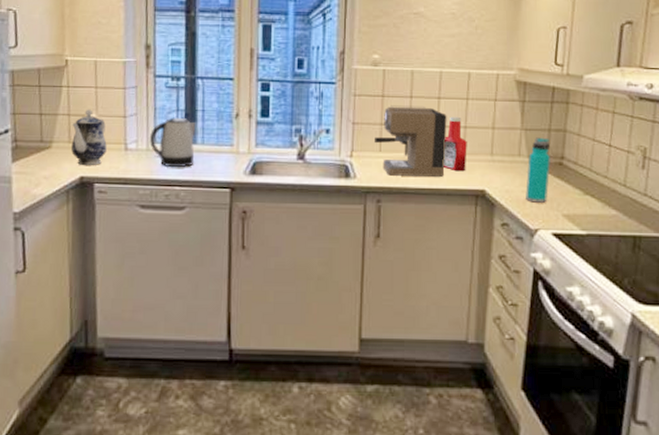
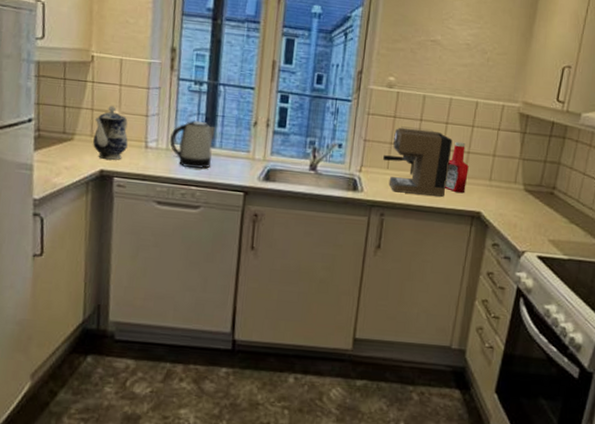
water bottle: present [526,137,550,203] -> none [517,167,544,228]

